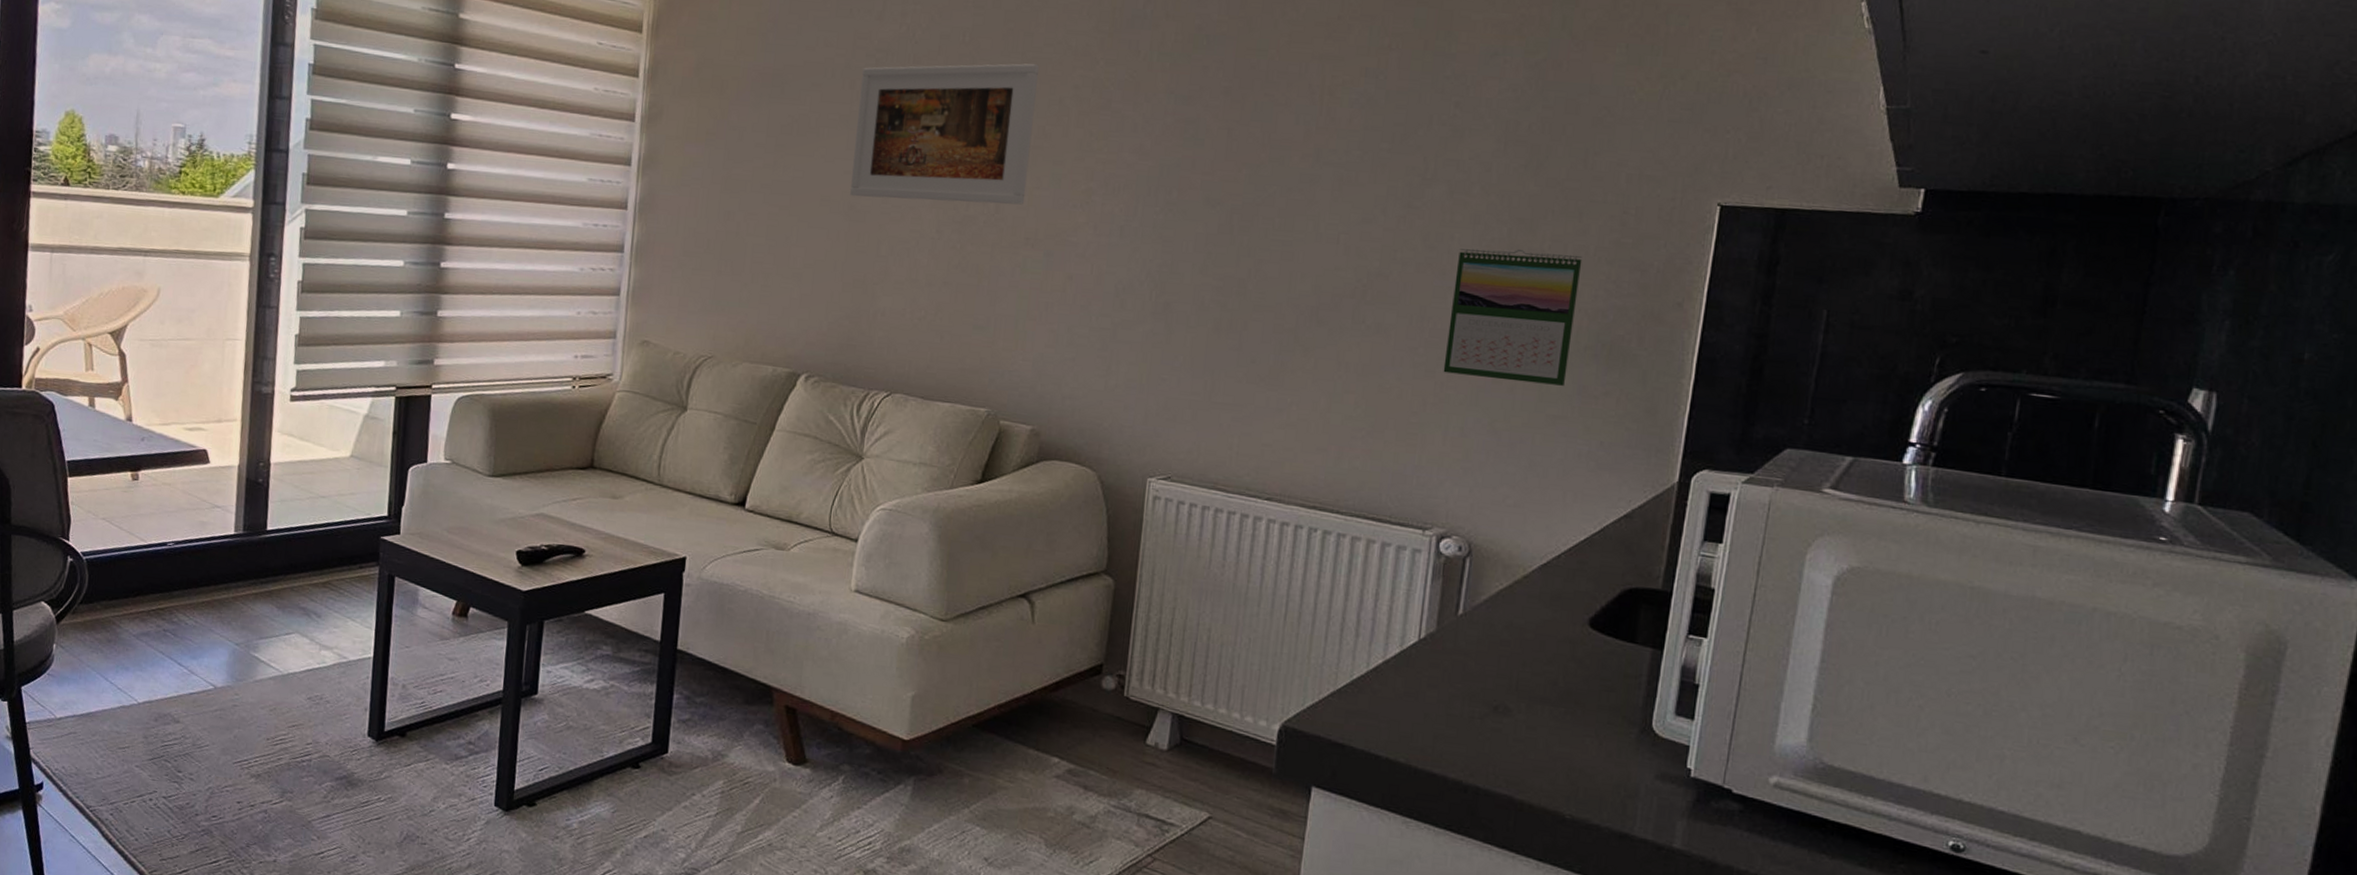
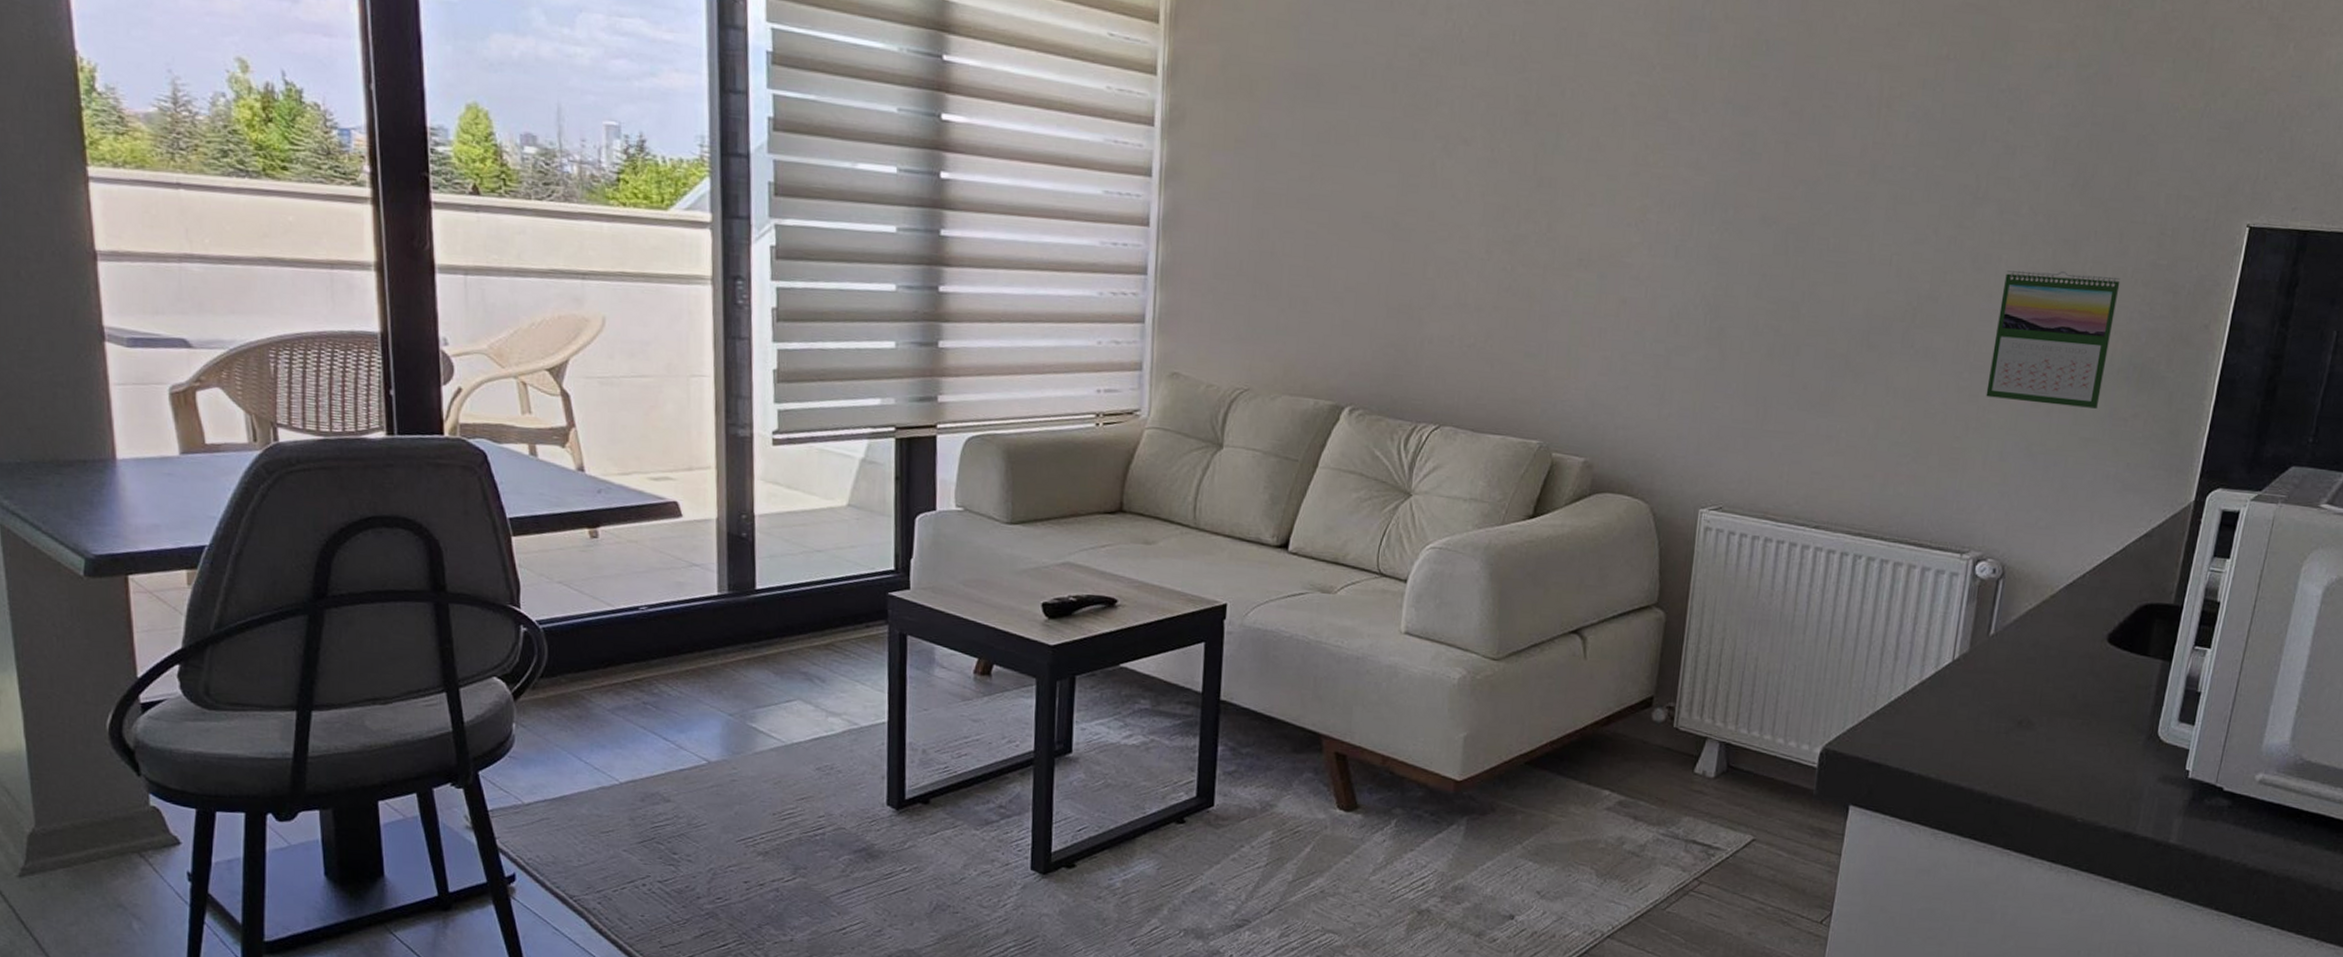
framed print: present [850,63,1039,205] -> none [1394,67,1593,223]

